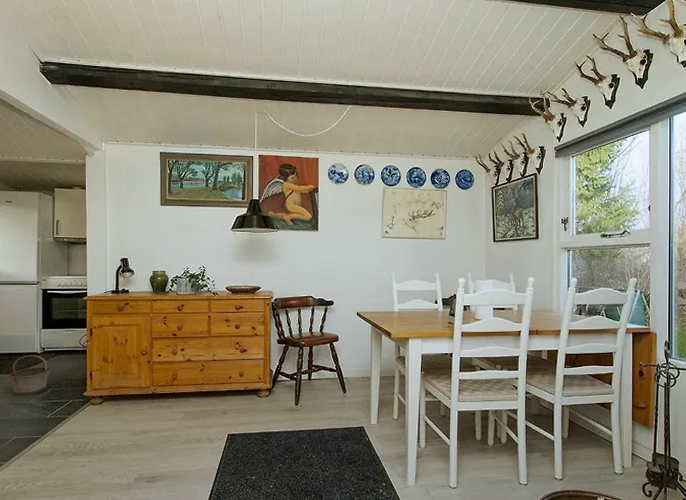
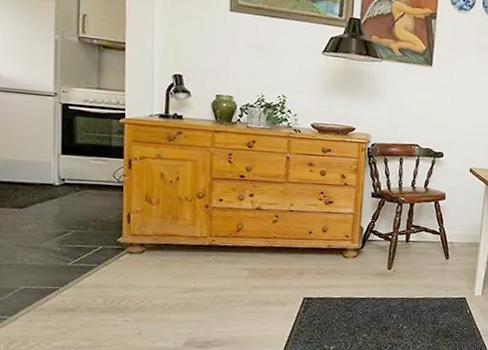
basket: present [8,355,51,395] -> none [12,186,74,236]

